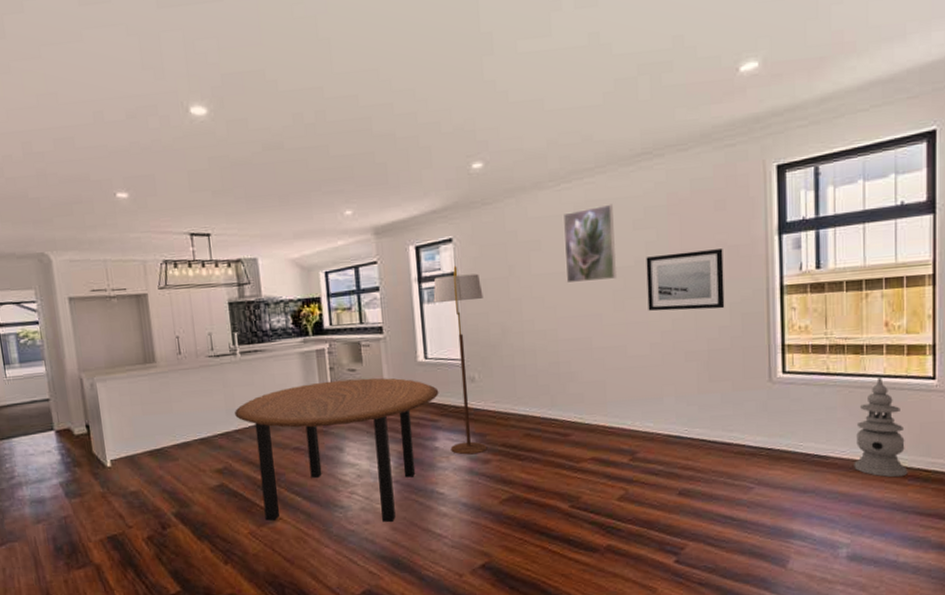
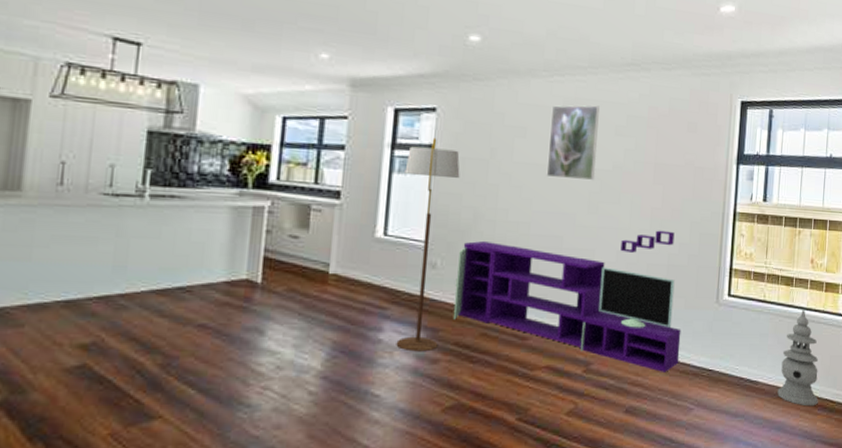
dining table: present [235,377,439,523] -> none [125,246,394,429]
media console: none [494,316,732,455] -> present [452,230,681,372]
wall art: present [646,249,725,311] -> none [619,164,691,226]

